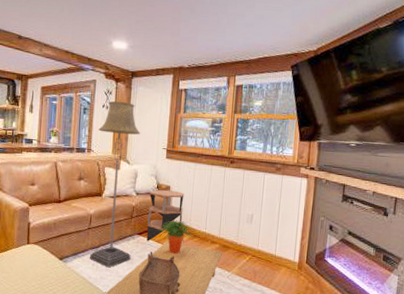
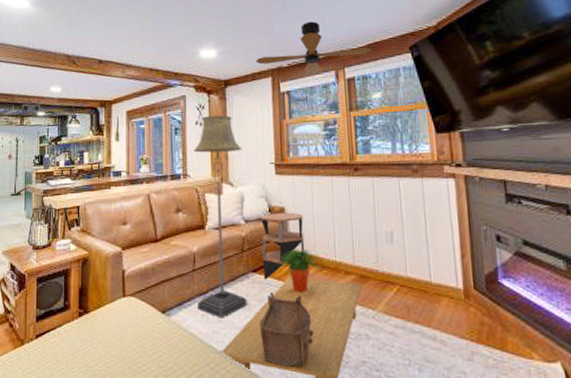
ceiling fan: none [161,30,261,77] -> present [256,21,372,74]

